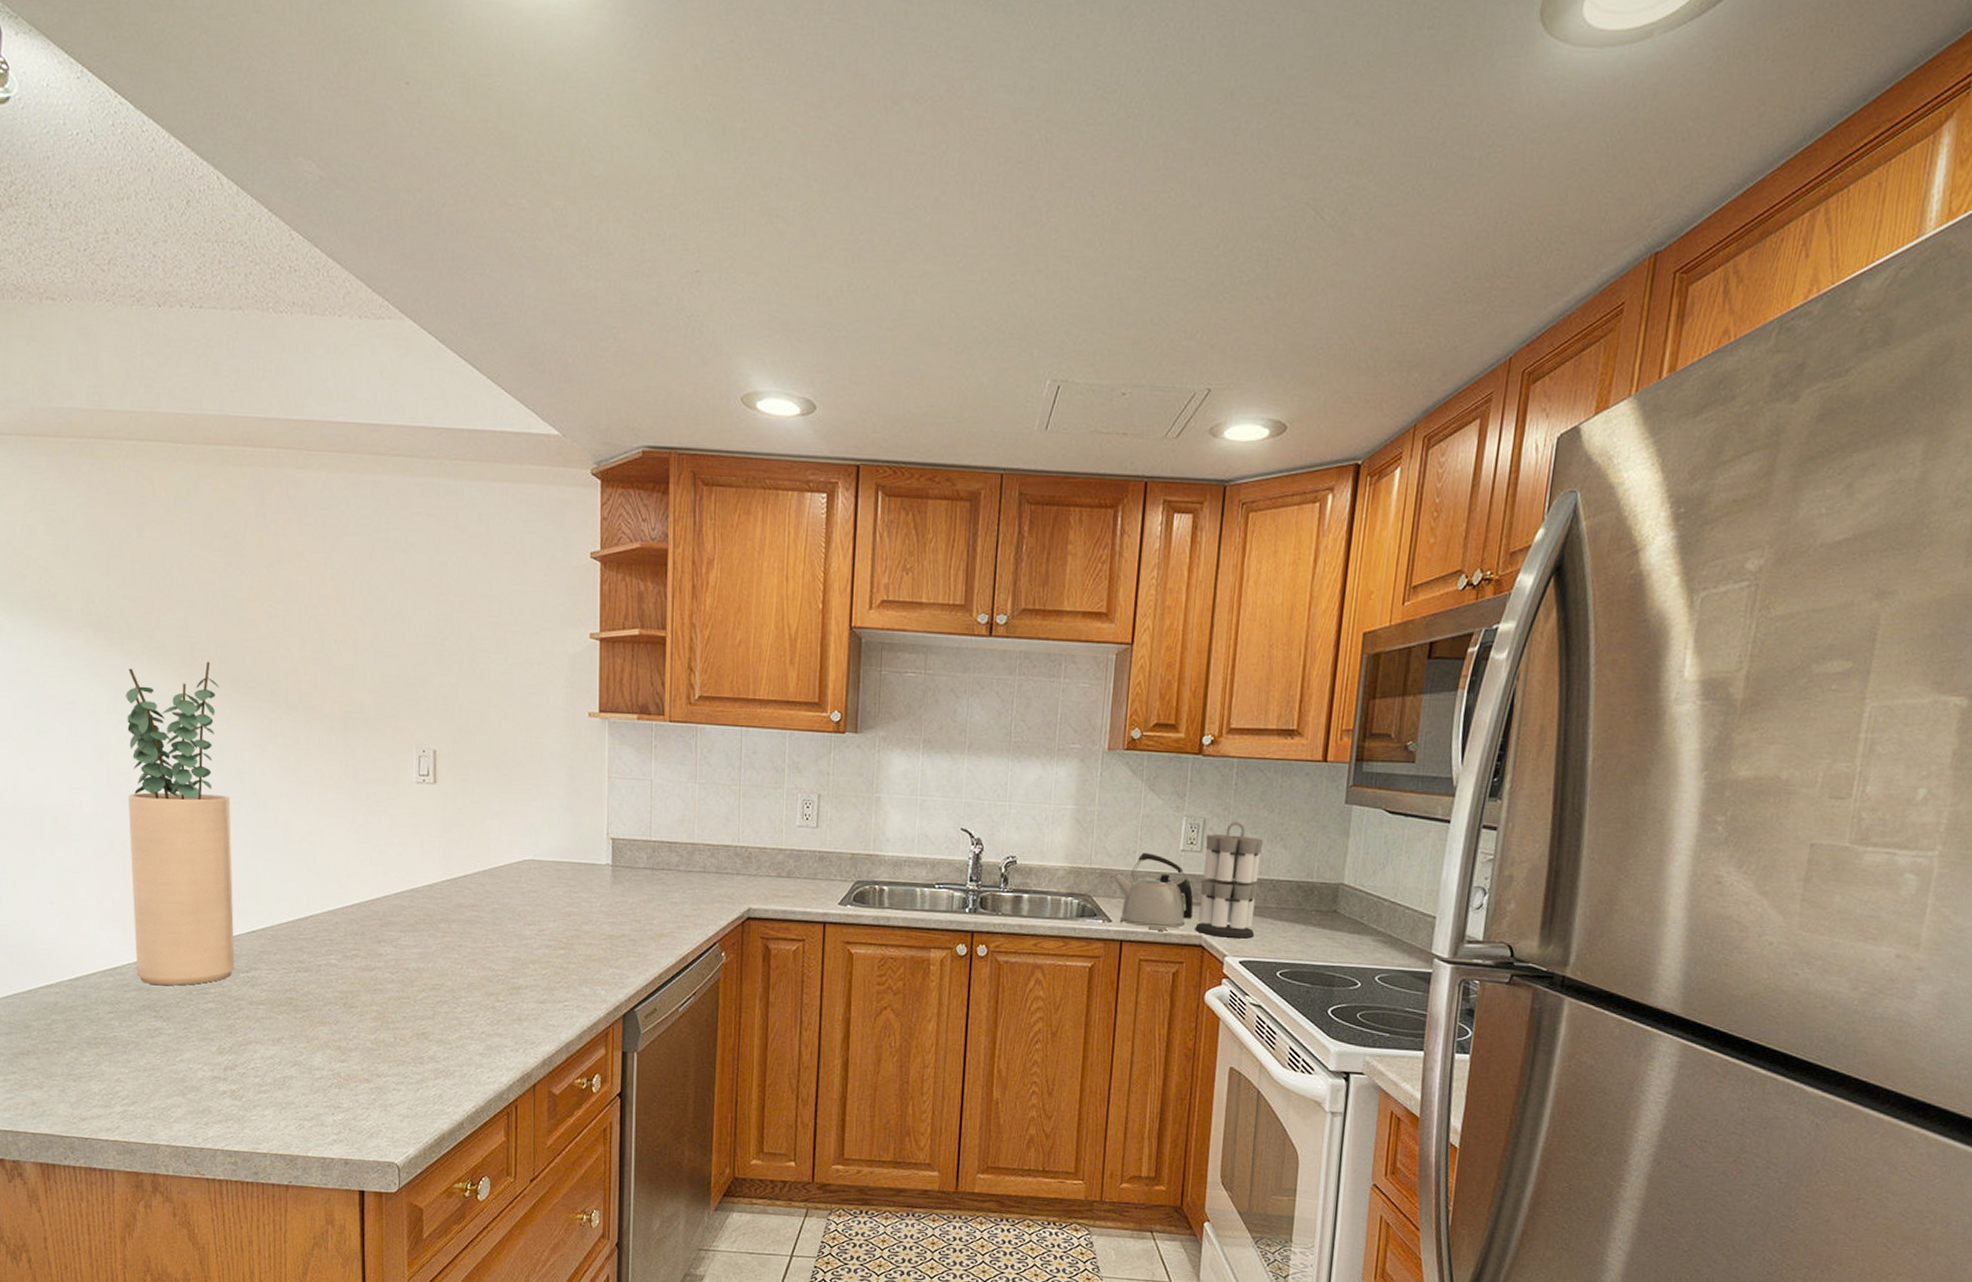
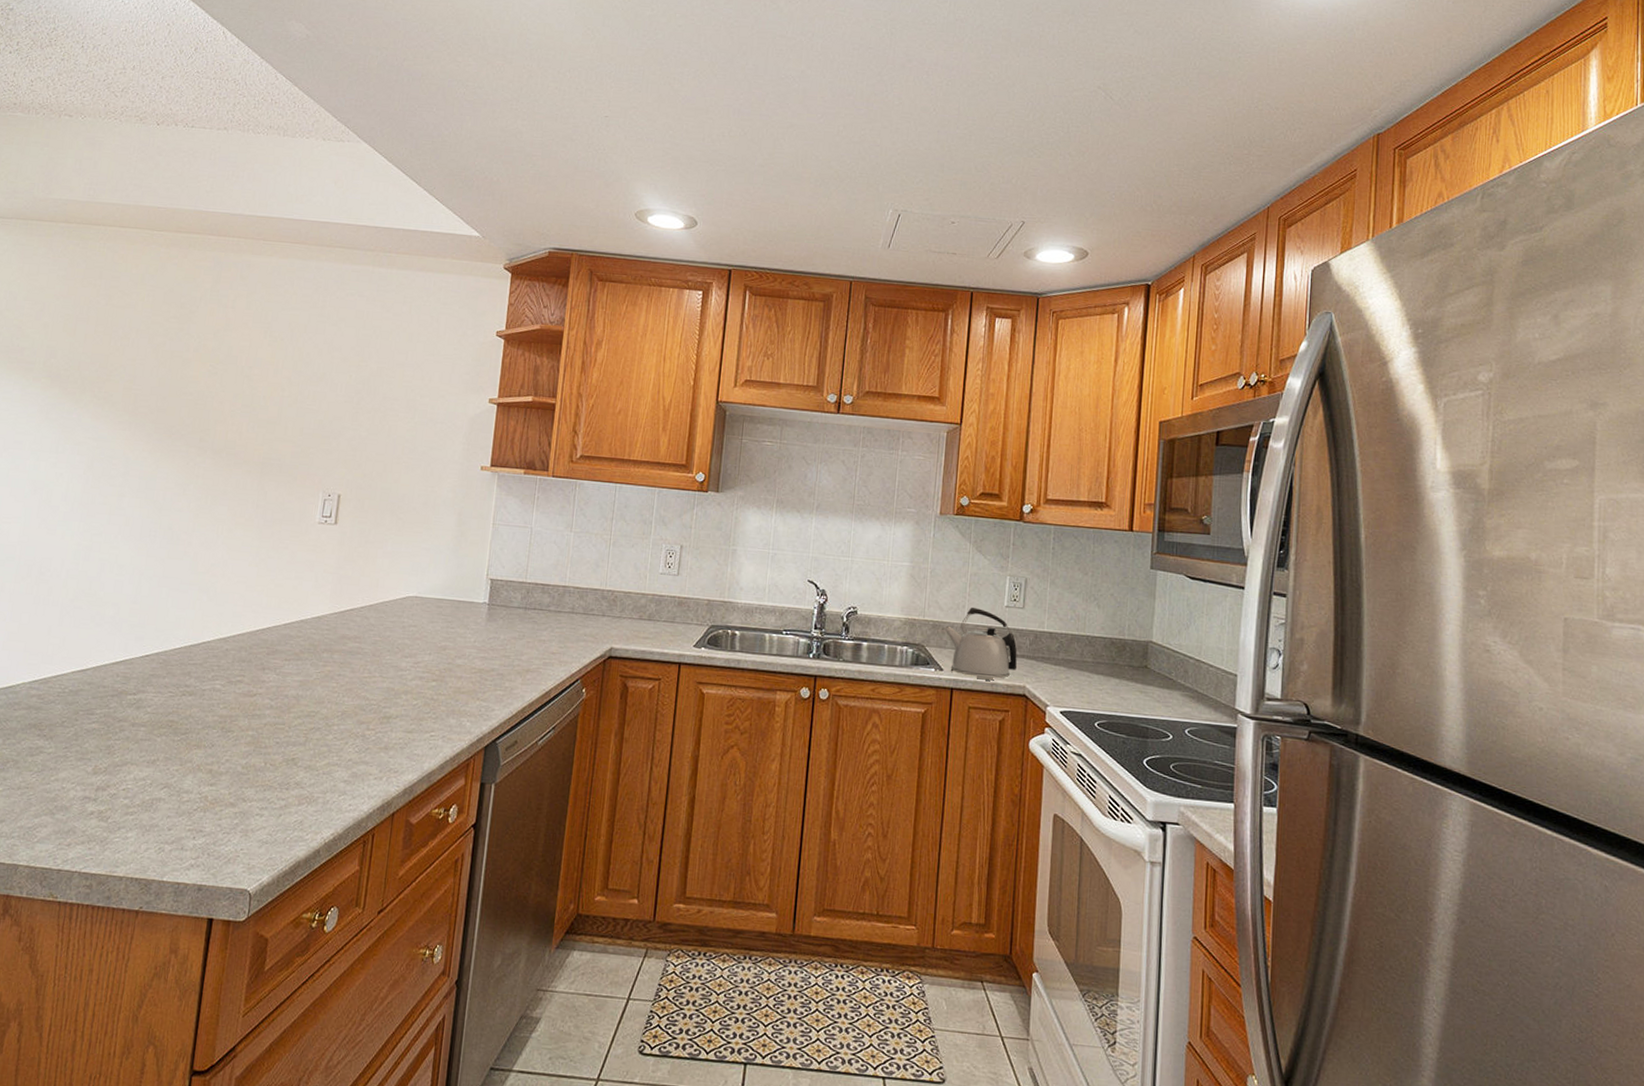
vase: present [126,661,235,986] -> none [29,410,155,706]
spice rack: present [1195,821,1264,939] -> none [1019,582,1079,690]

